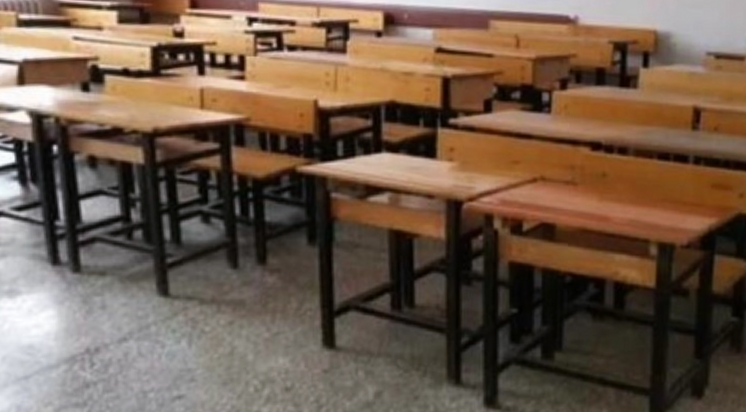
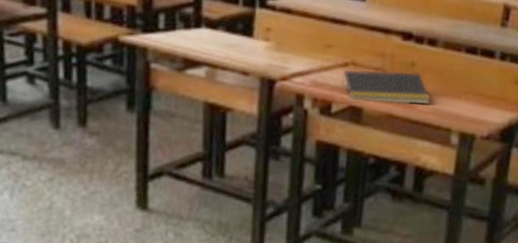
notepad: none [531,183,626,218] -> present [341,70,431,105]

